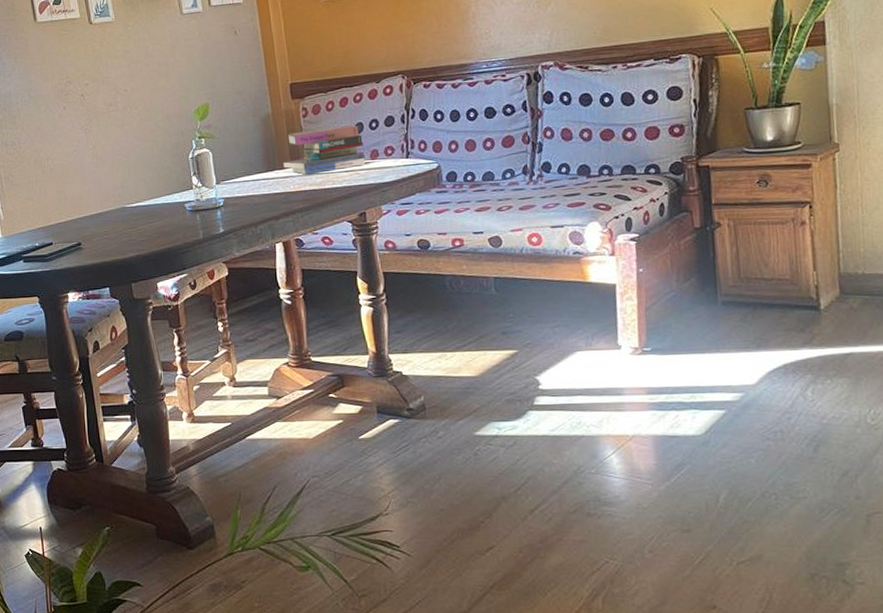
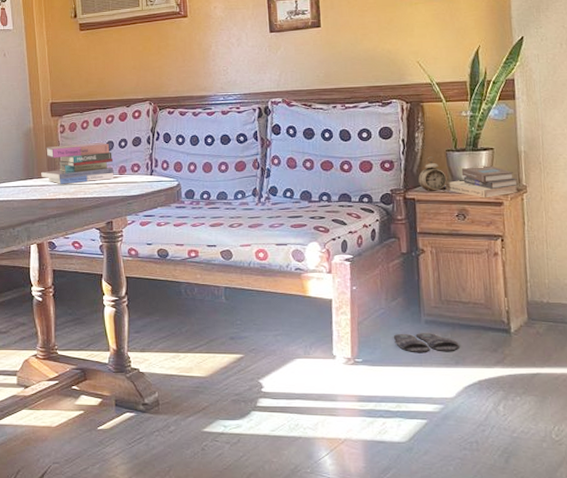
slippers: none [687,315,760,338] -> present [394,333,458,353]
alarm clock: none [713,117,746,159] -> present [418,156,447,193]
books: none [743,123,829,161] -> present [445,165,518,198]

